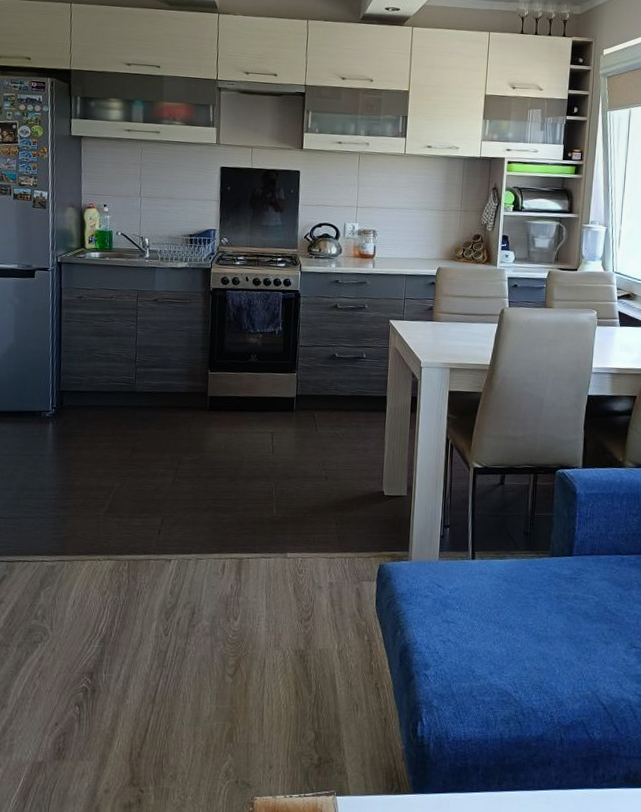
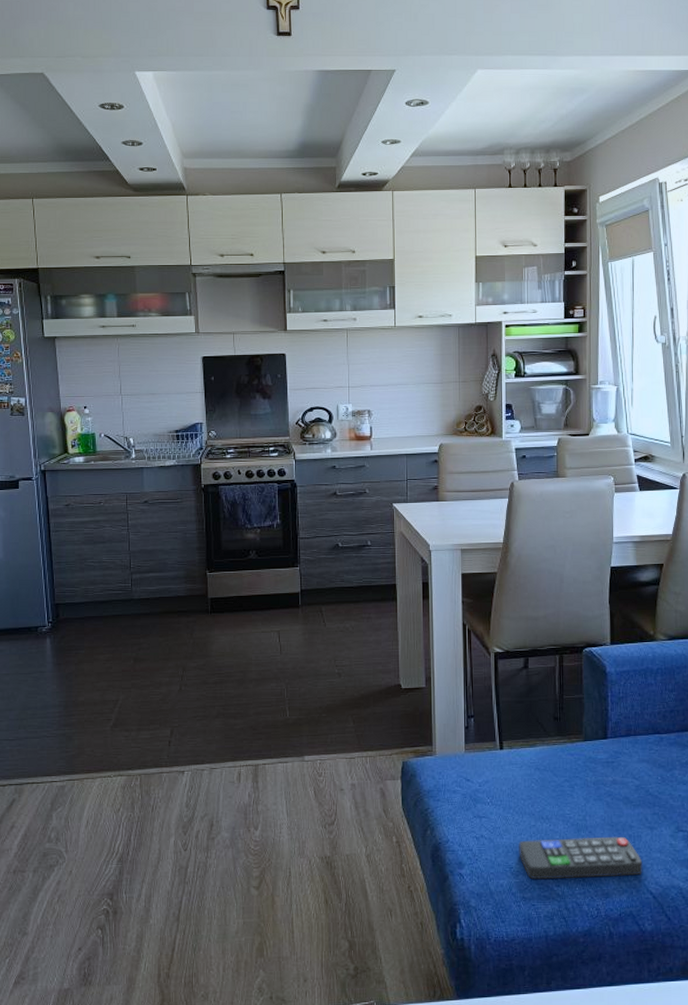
remote control: none [482,647,597,687] -> present [519,836,643,880]

